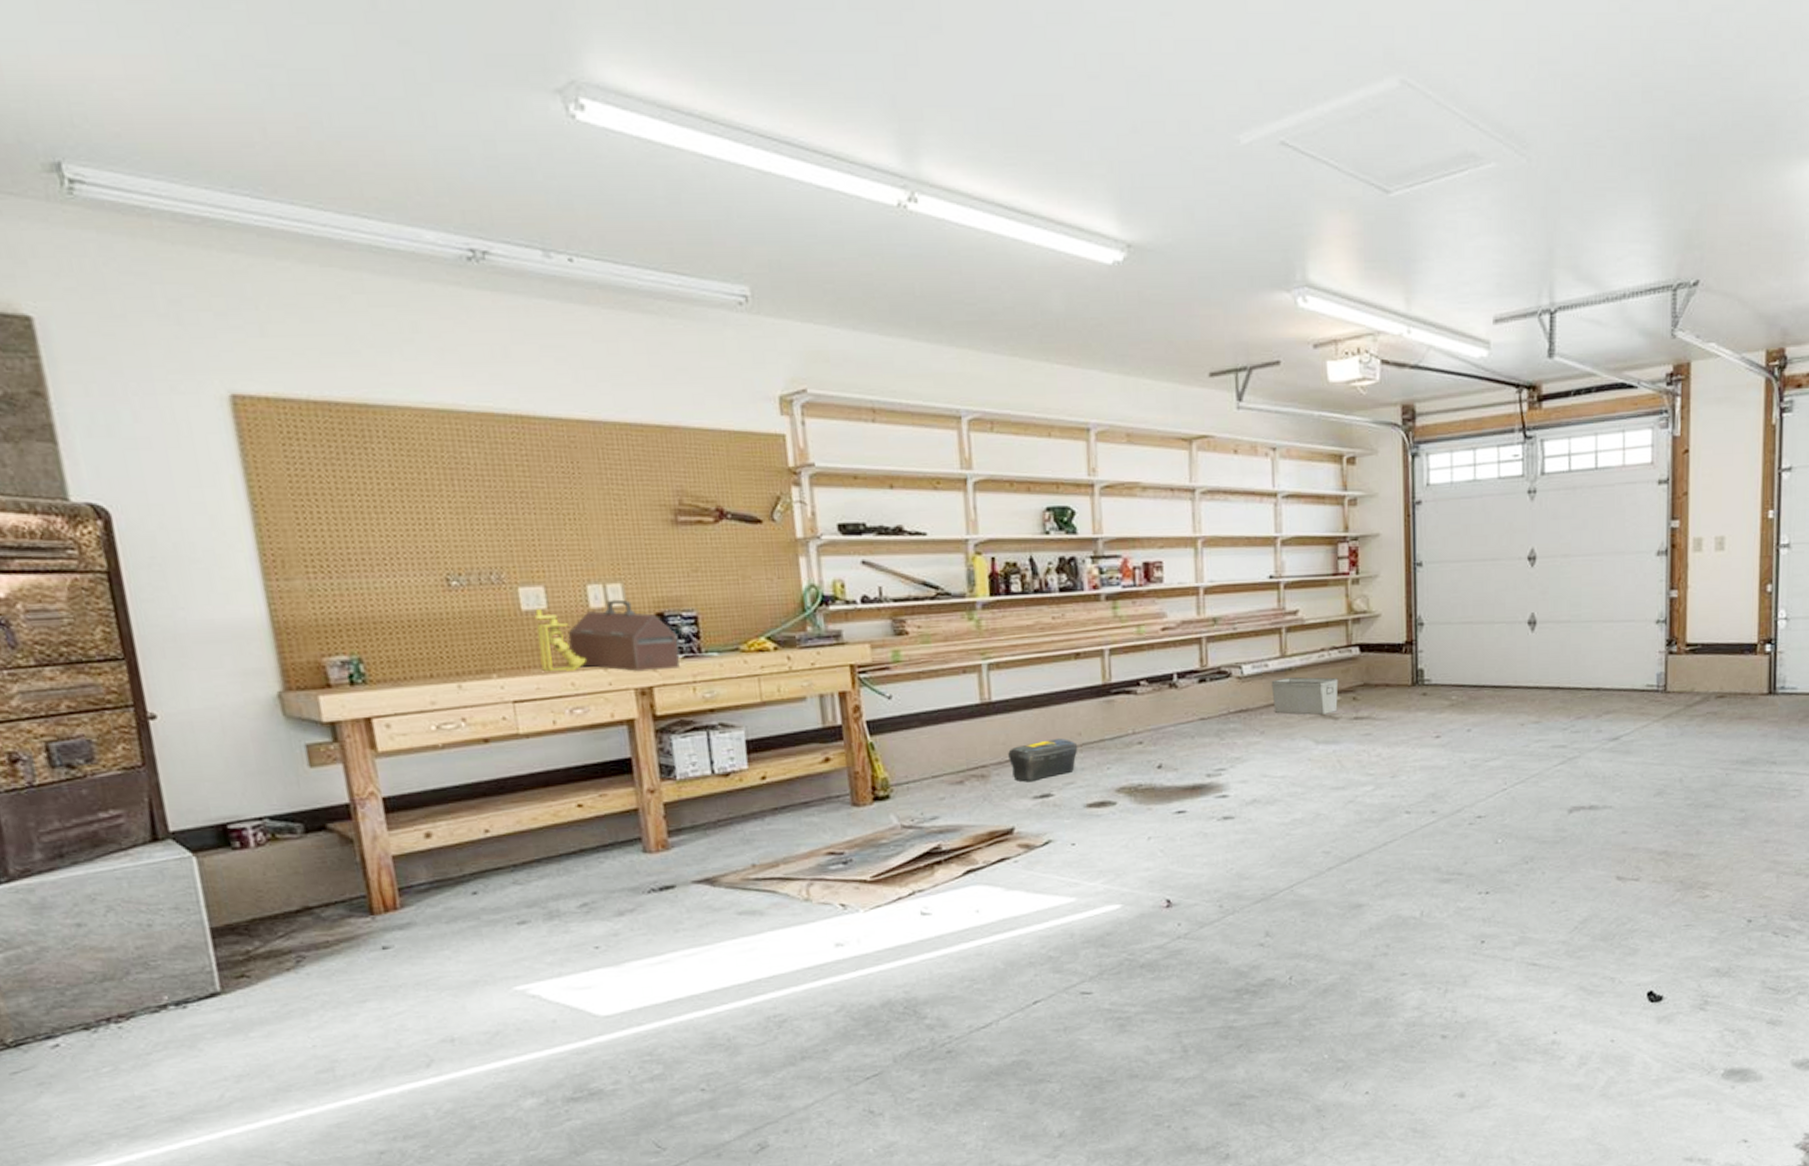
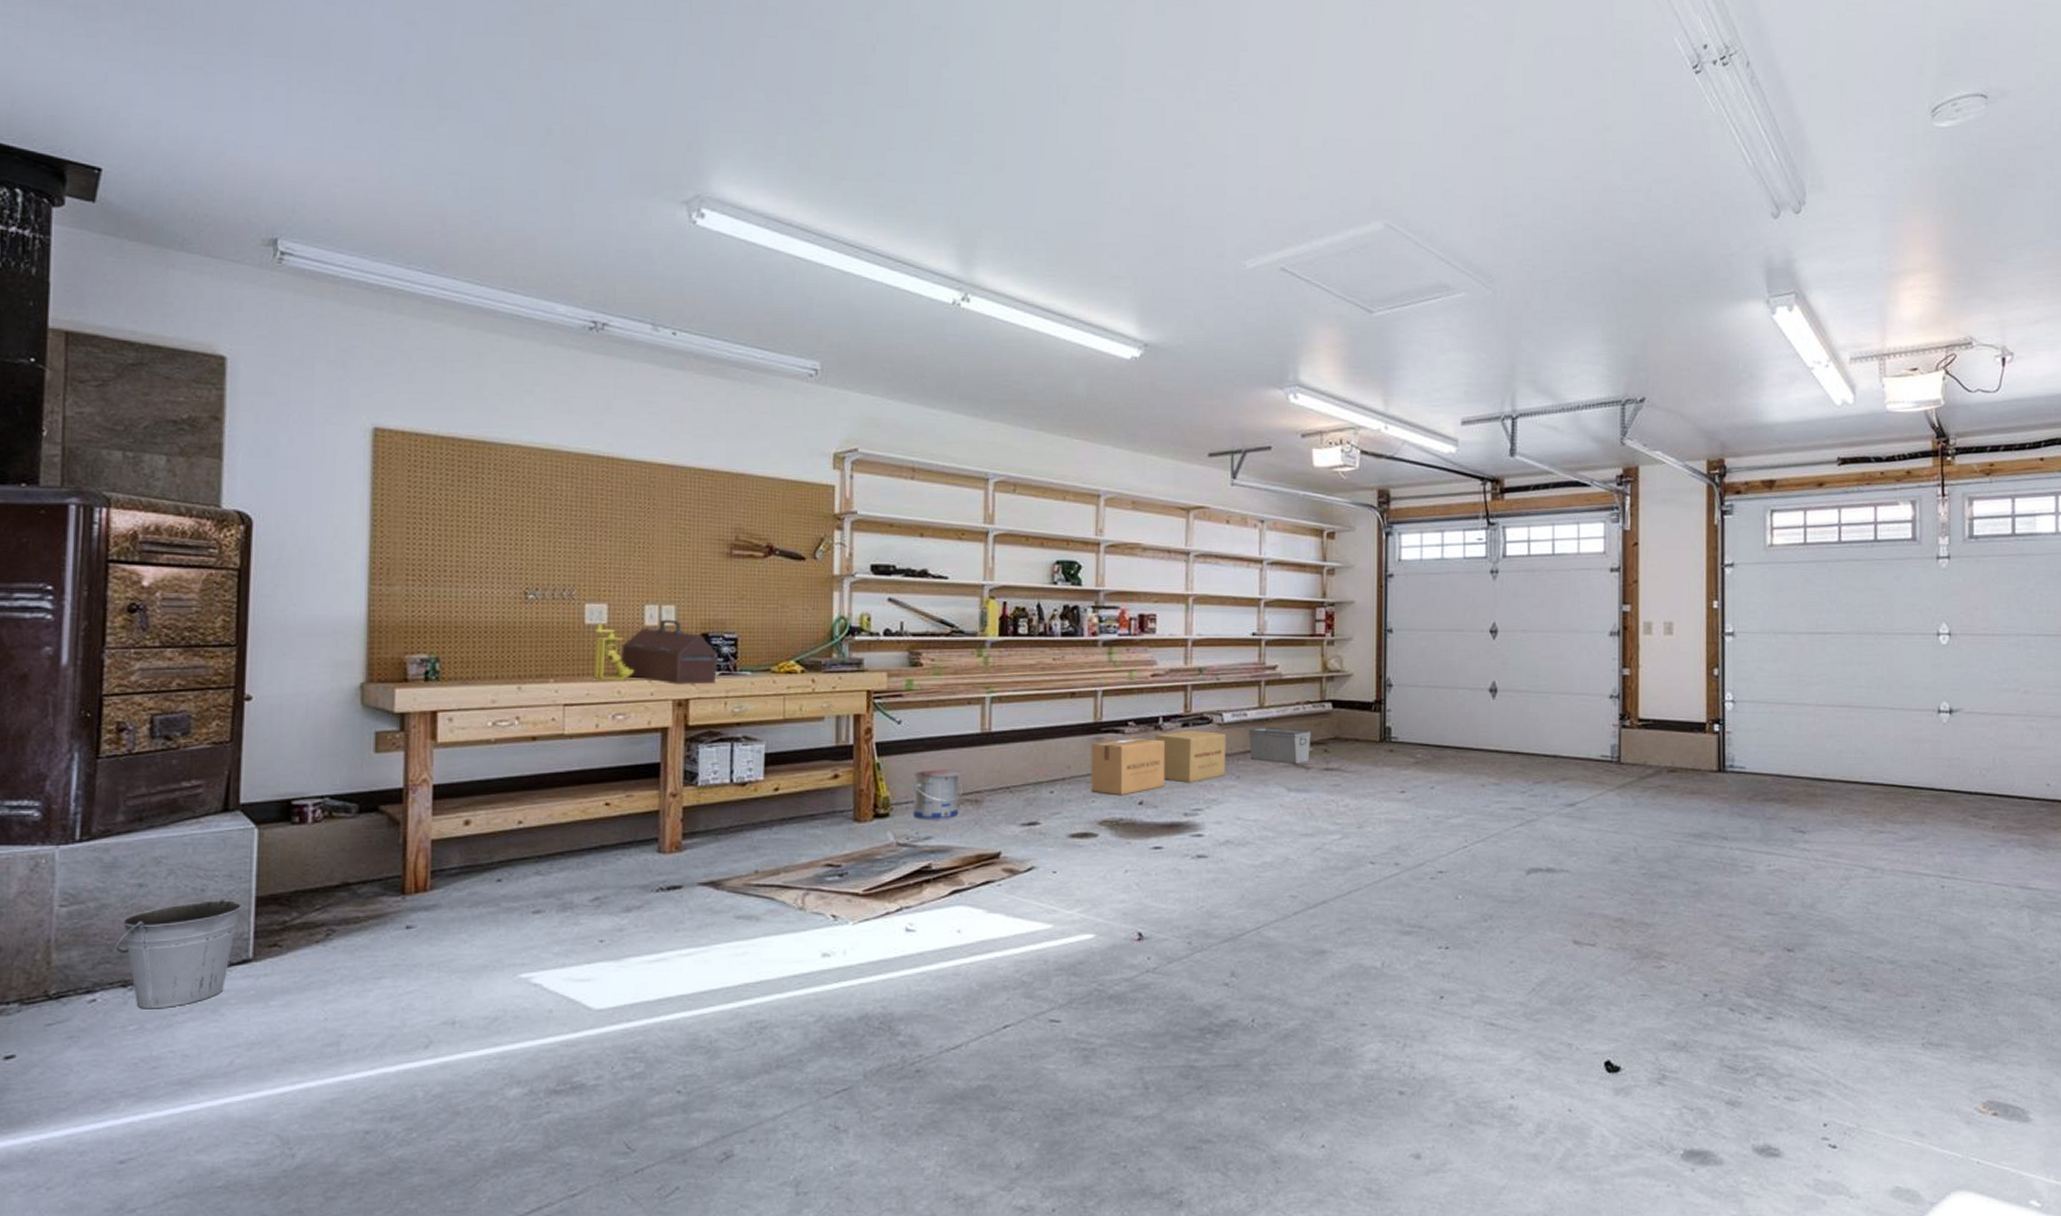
bucket: none [65,930,198,1050] -> present [115,896,243,1009]
paint can: none [911,744,967,800] -> present [913,769,964,821]
toolbox: present [1008,739,1078,782] -> none [1002,771,1067,810]
box: none [1102,697,1185,761] -> present [1091,738,1166,796]
box: none [1170,685,1248,744] -> present [1155,730,1227,784]

